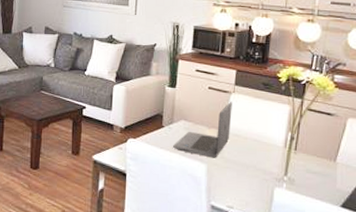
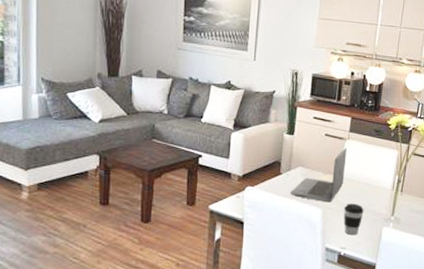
coffee cup: none [230,160,253,195] -> present [343,203,364,236]

